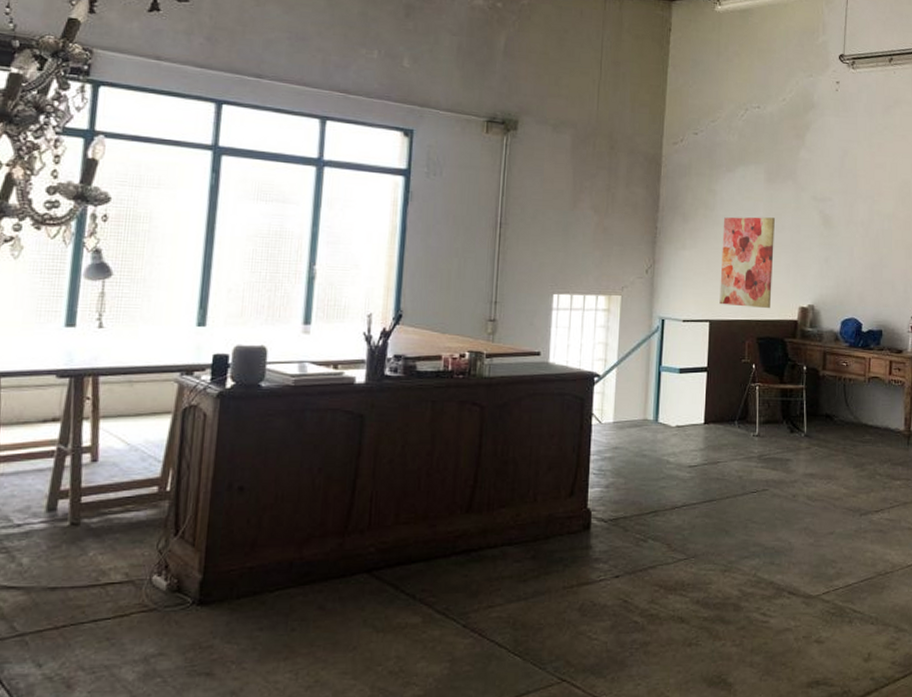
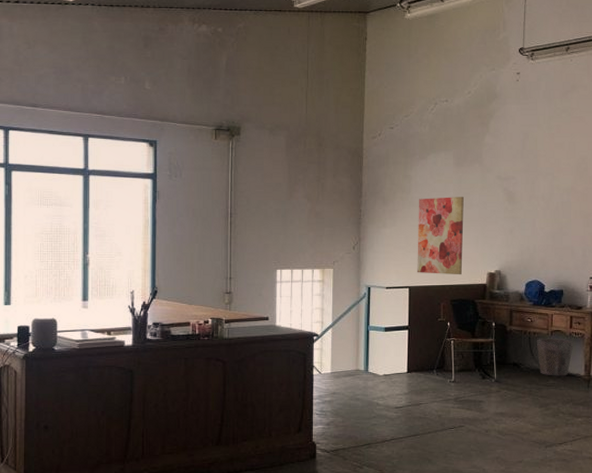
waste bin: none [852,385,893,431] -> present [536,338,574,376]

